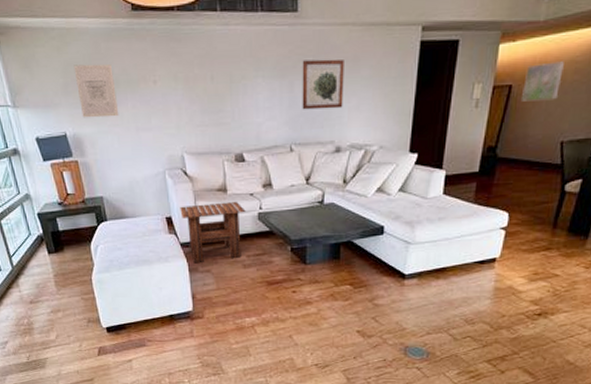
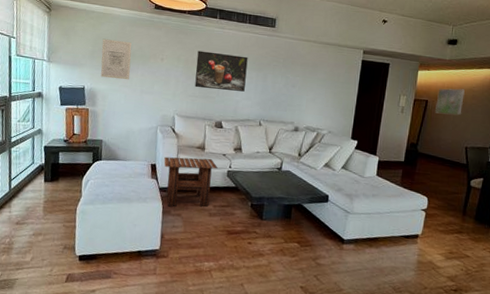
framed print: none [198,60,267,114] -> present [195,50,248,92]
wall art: present [302,59,344,110] -> none [271,61,306,99]

